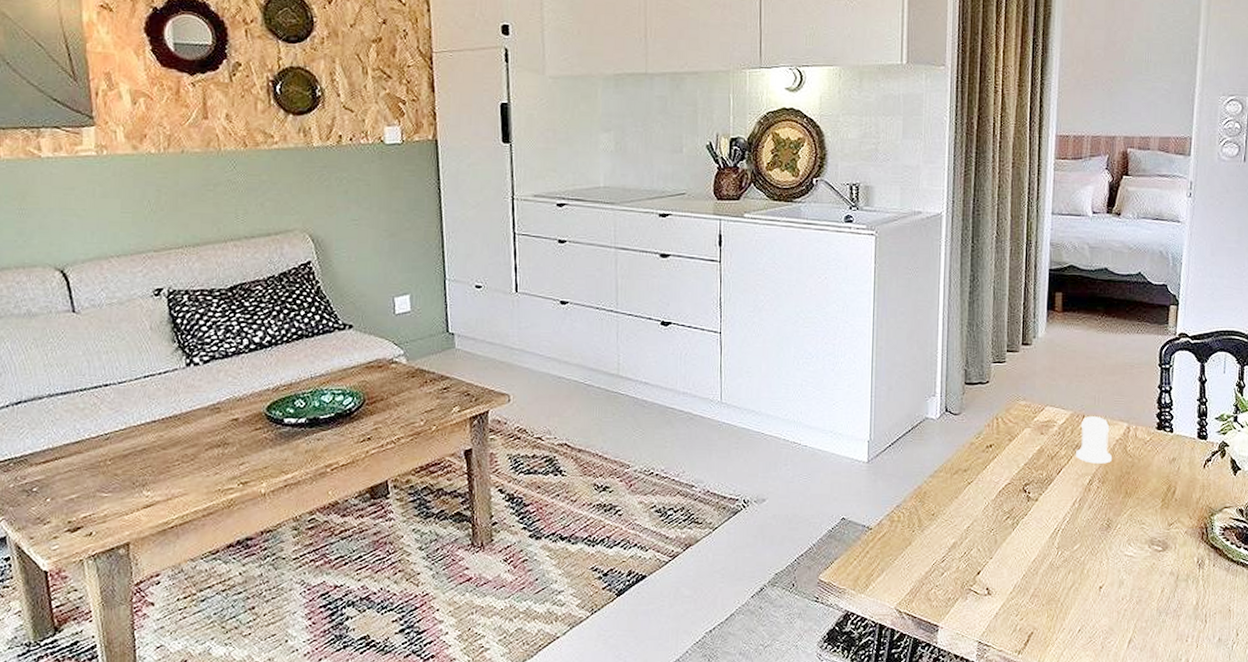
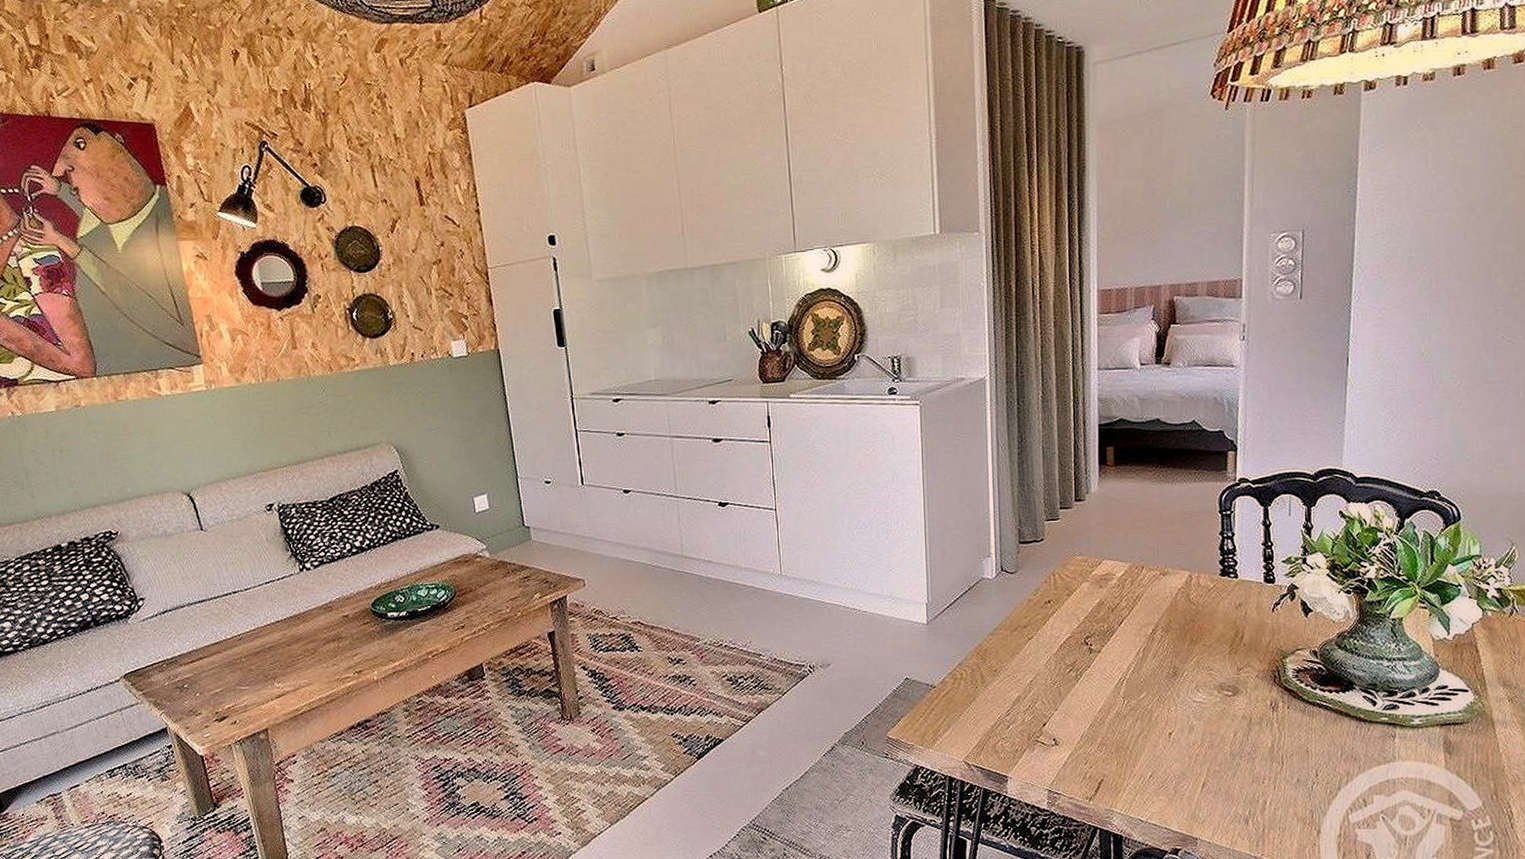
salt shaker: present [1076,416,1113,464] -> none [1137,567,1176,613]

